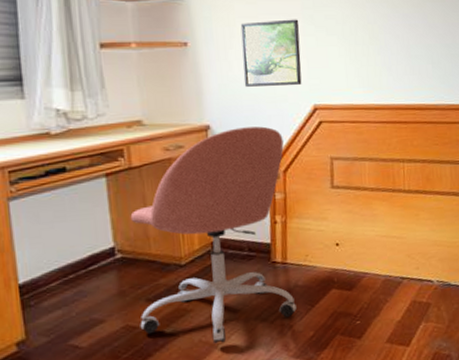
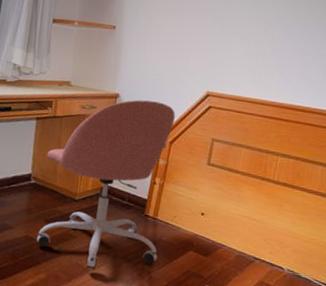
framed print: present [240,19,302,87] -> none [153,15,209,73]

